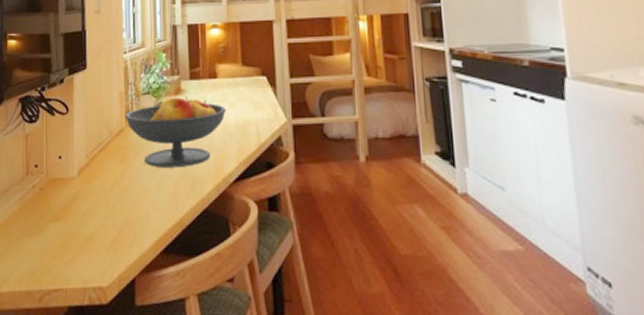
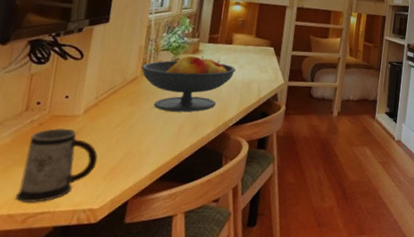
mug: none [31,192,99,278] -> present [16,128,98,203]

